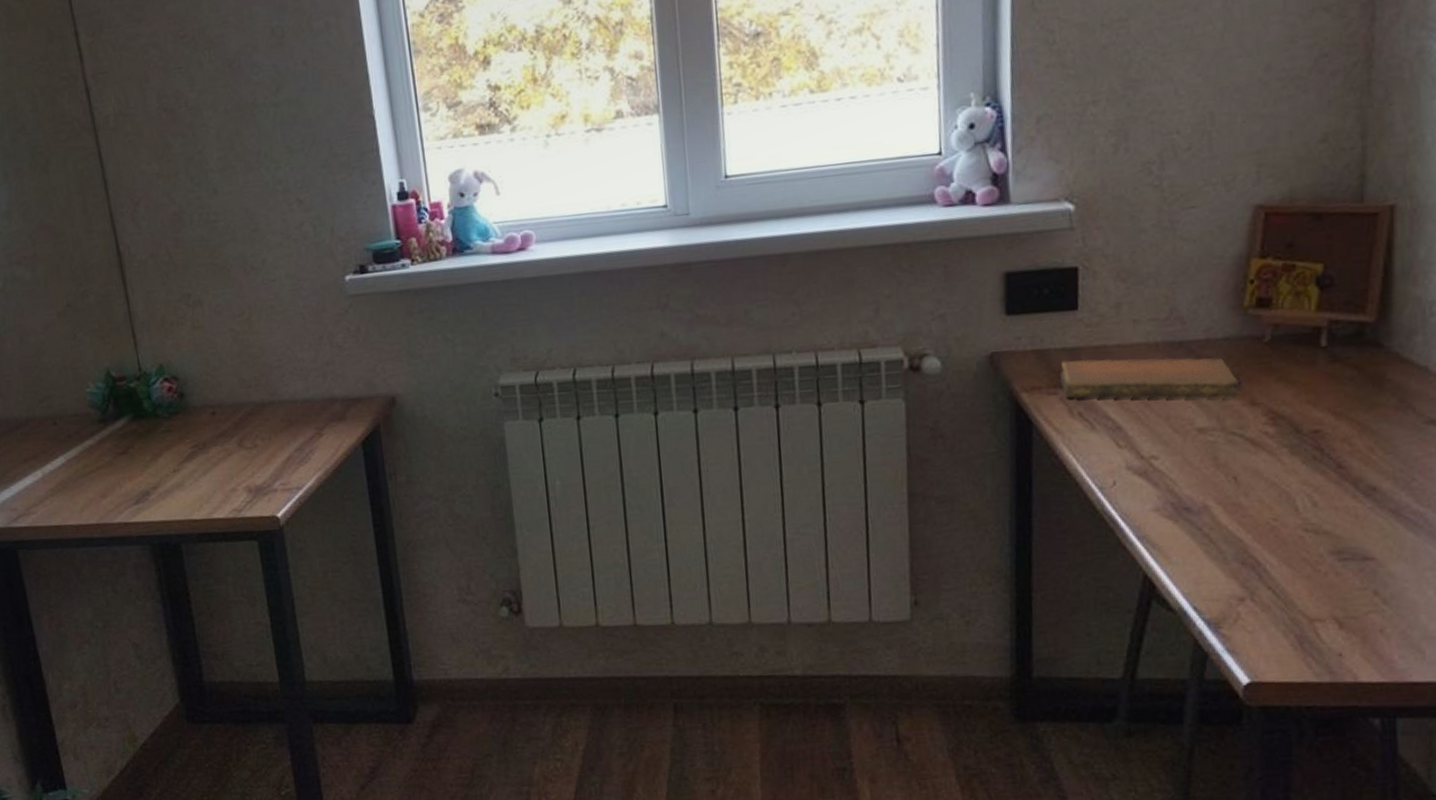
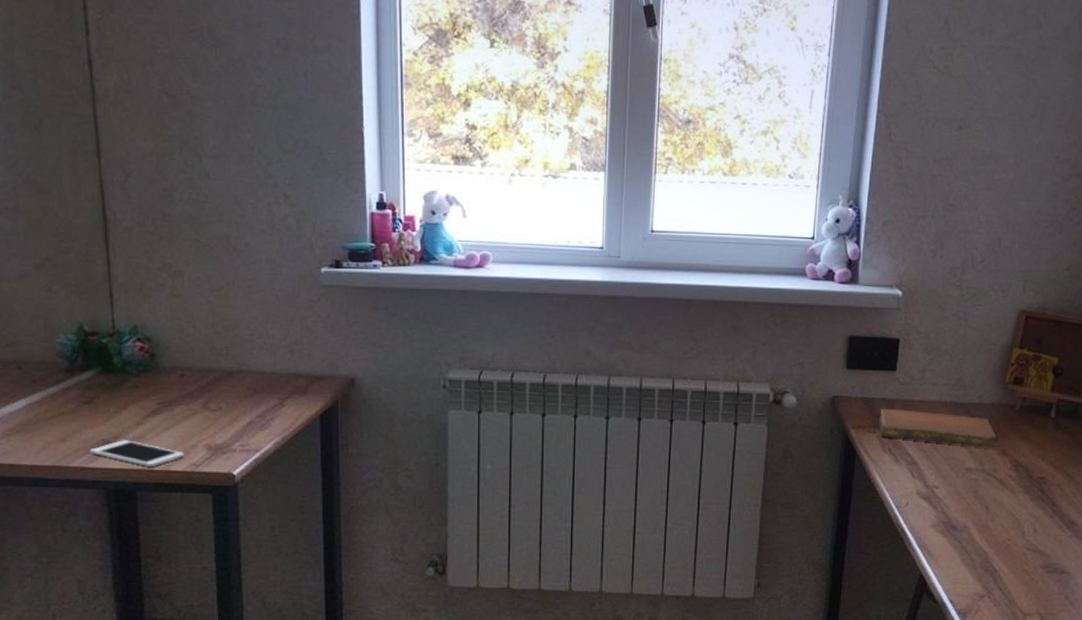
cell phone: none [130,489,226,517] -> present [89,440,185,468]

